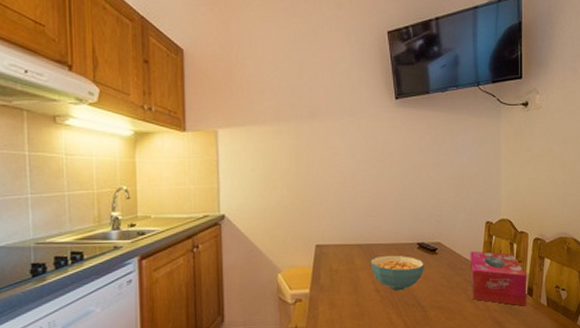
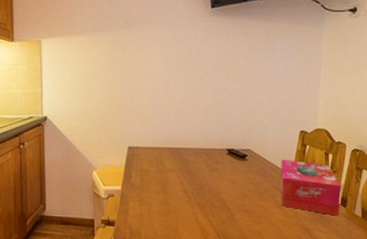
cereal bowl: present [370,255,424,291] -> none [179,159,233,193]

